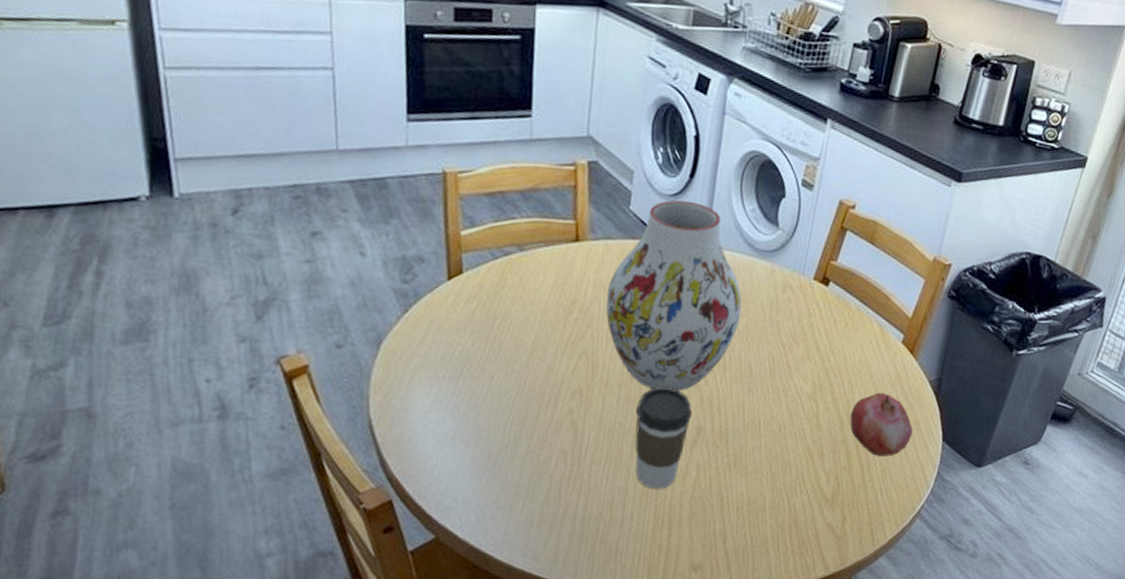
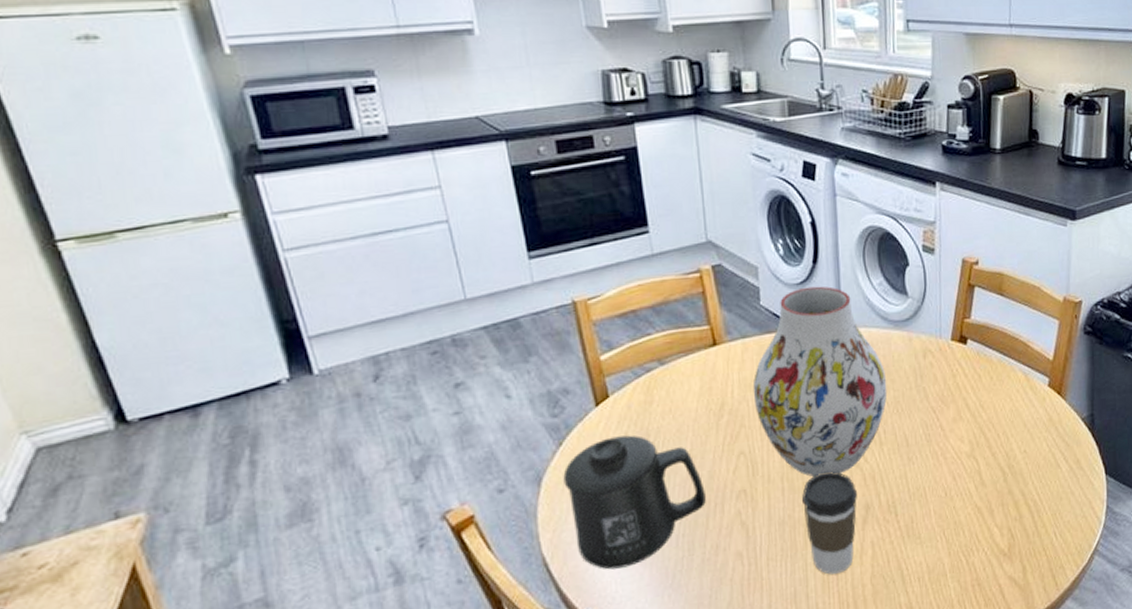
mug: none [402,313,542,444] -> present [563,435,706,570]
fruit: present [850,392,913,457] -> none [1012,438,1076,502]

